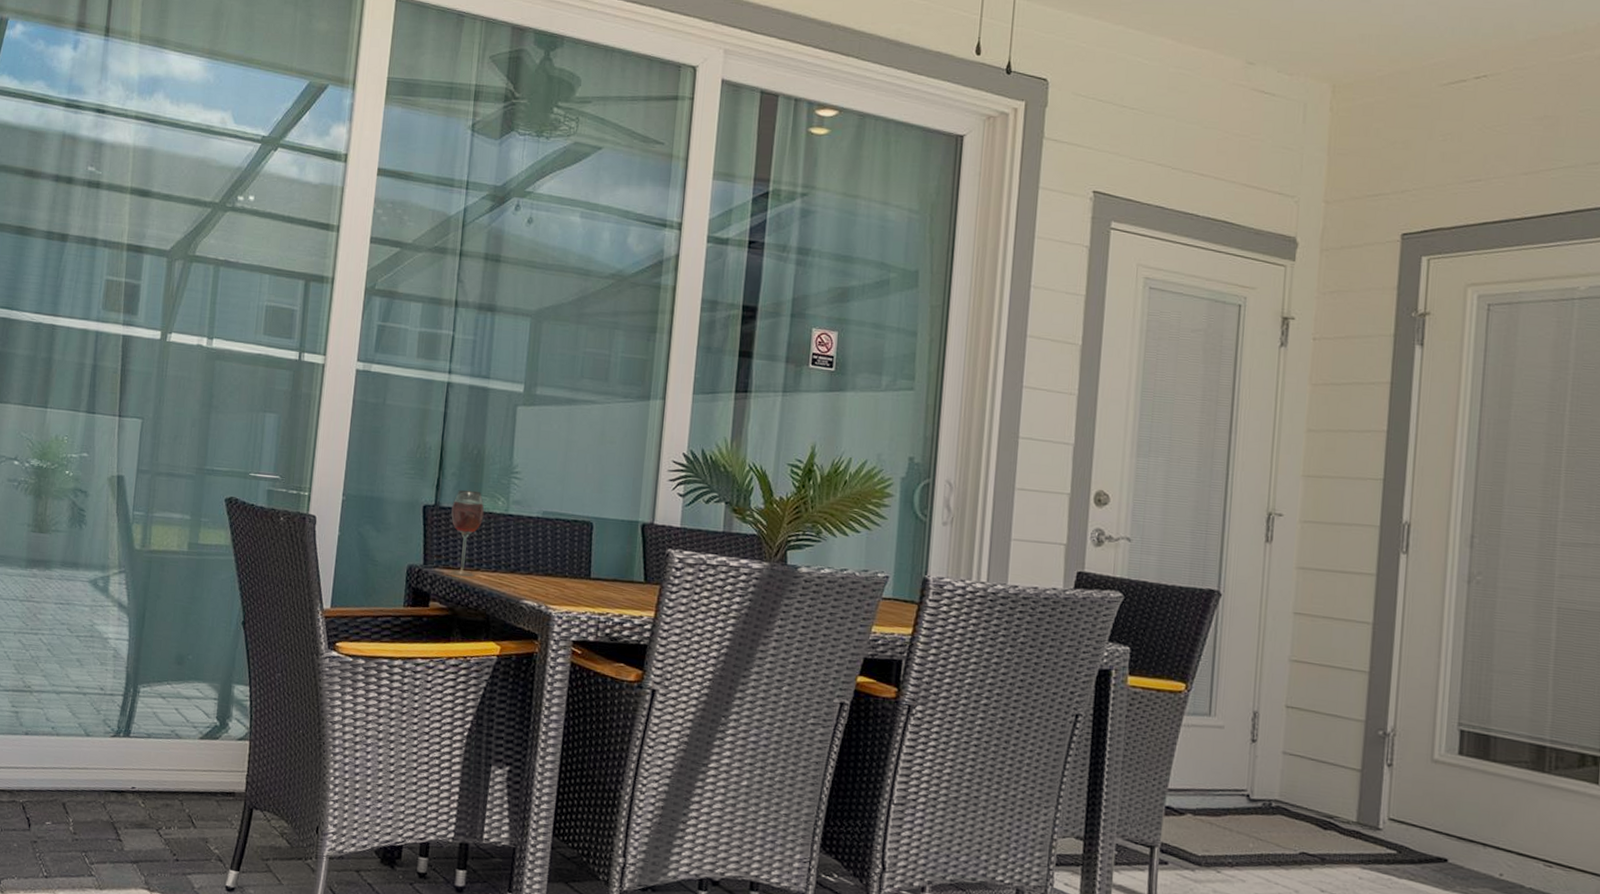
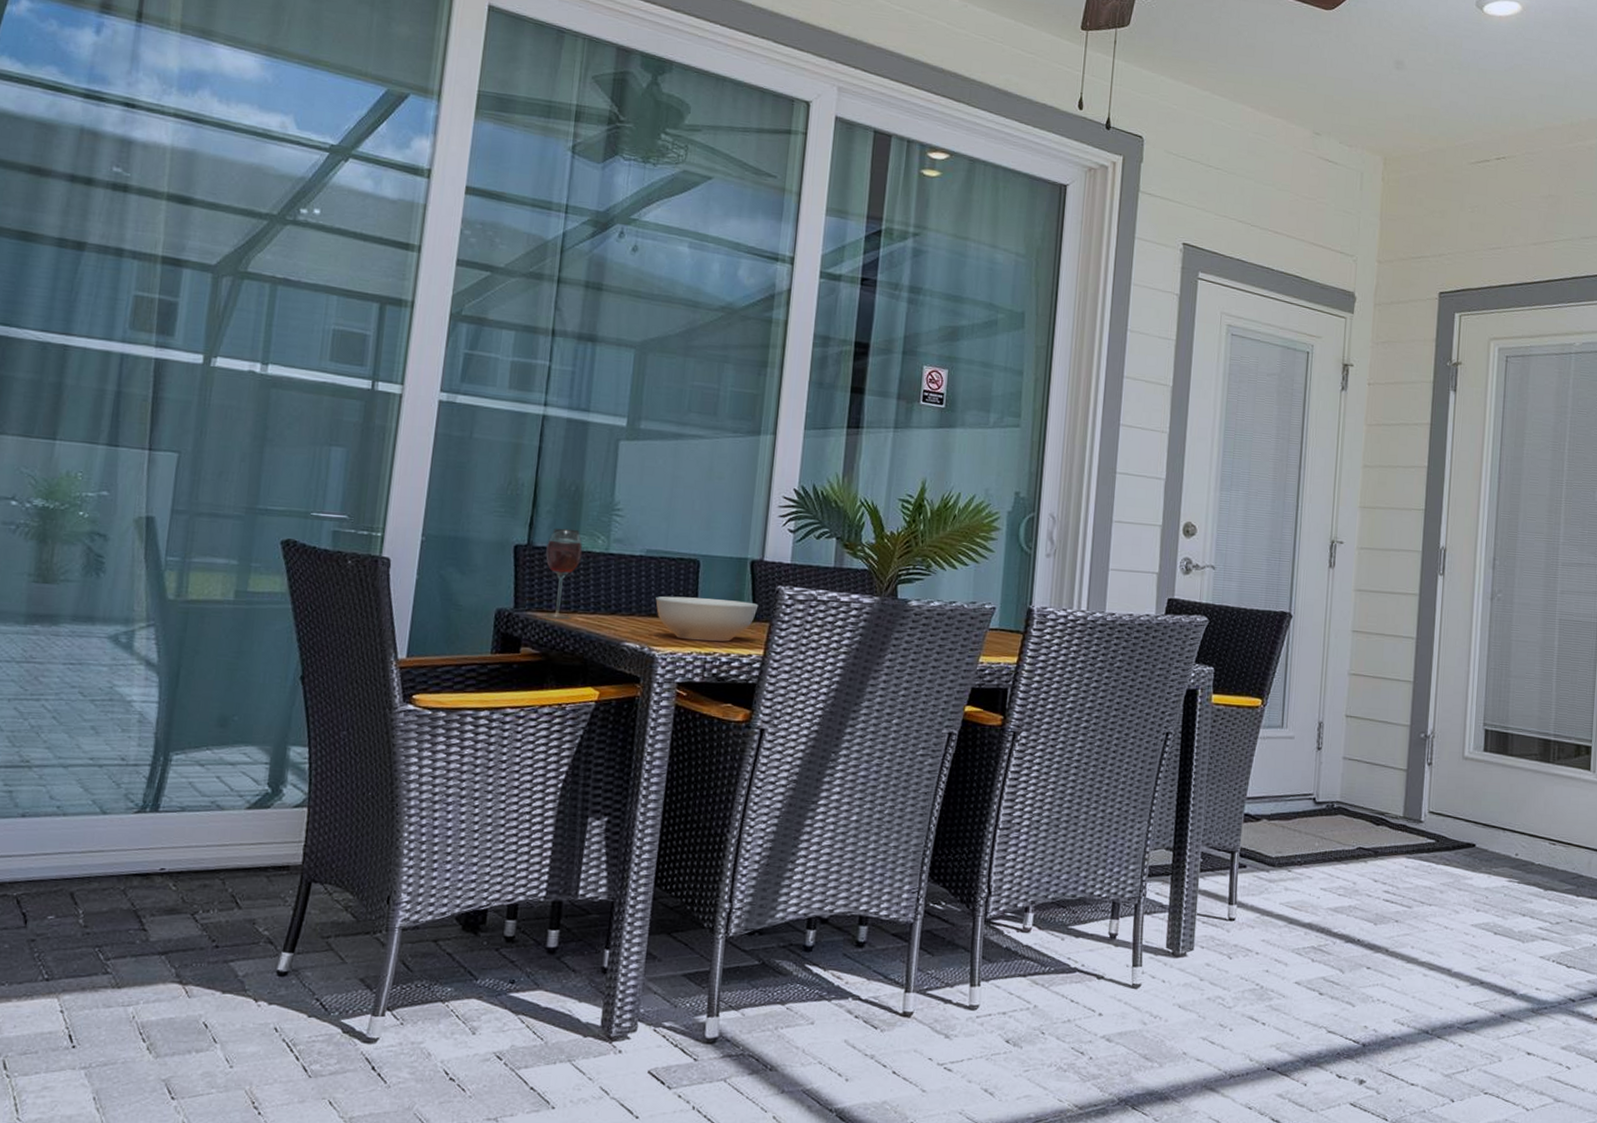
bowl: none [551,556,650,603] -> present [655,596,759,642]

